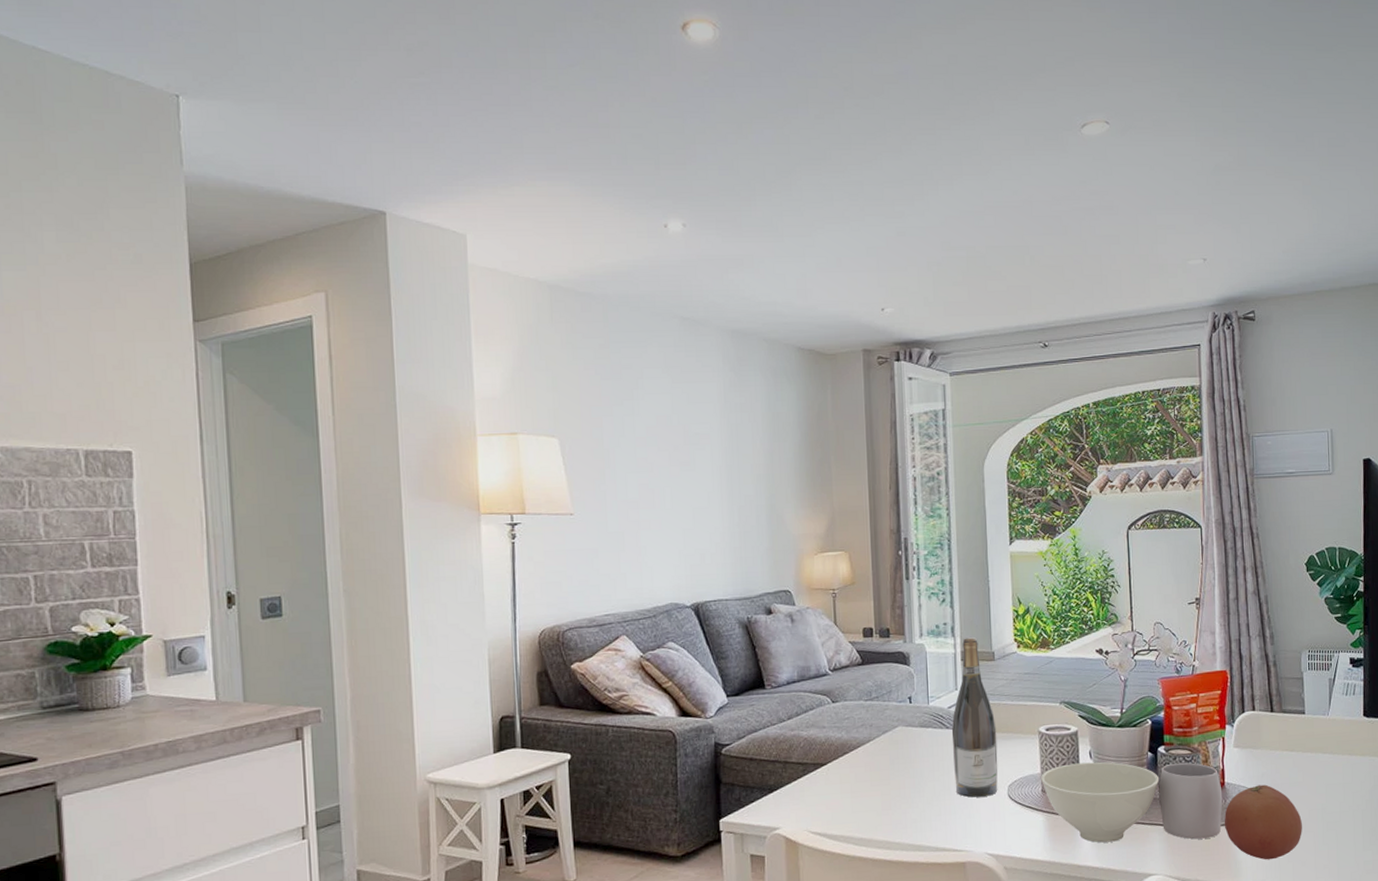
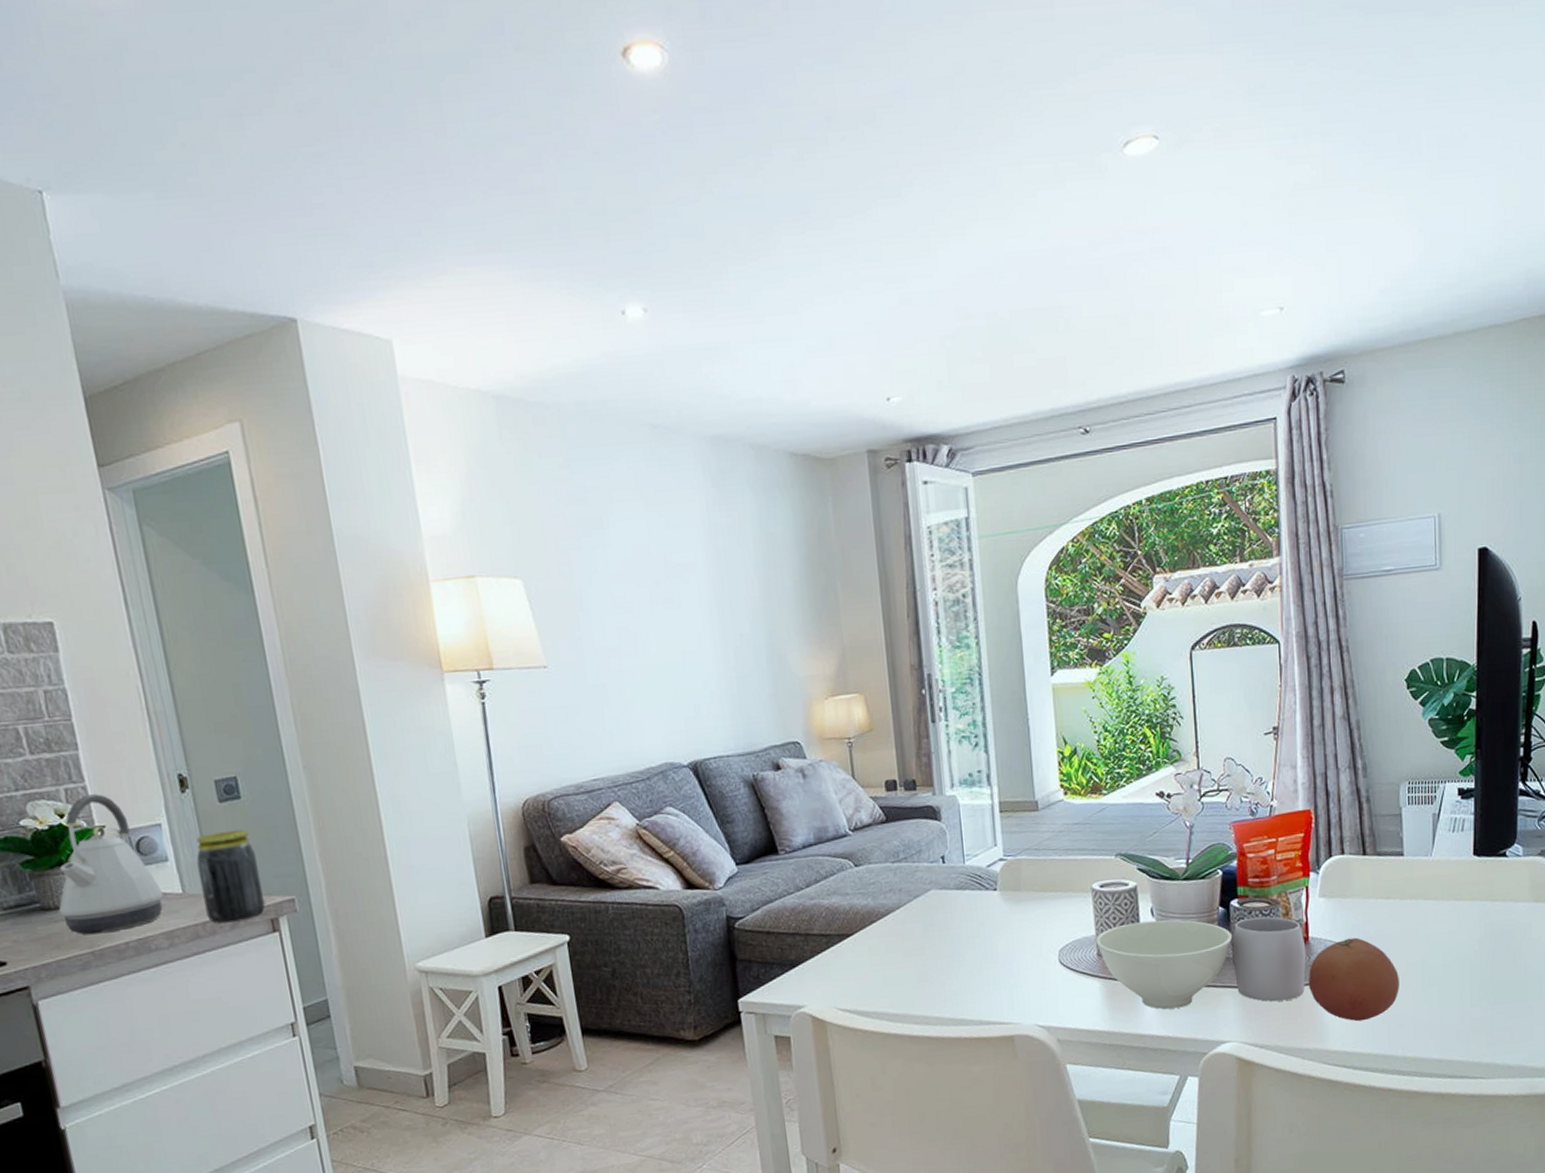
kettle: none [96,606,198,736] -> present [58,794,164,935]
jar: none [233,644,293,730] -> present [196,829,266,924]
wine bottle: present [951,637,998,798] -> none [991,785,1047,965]

